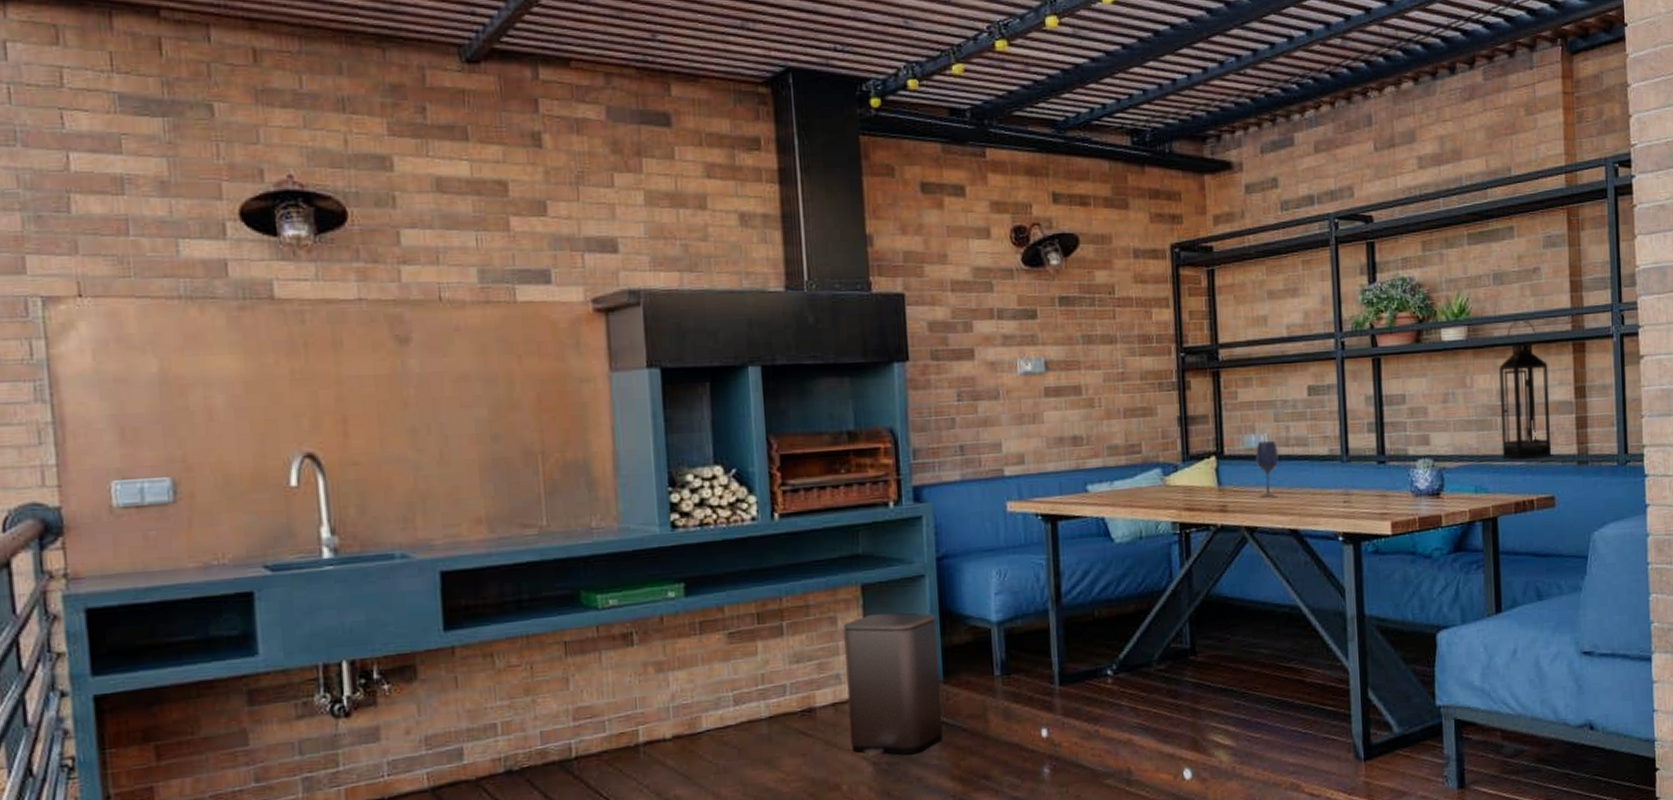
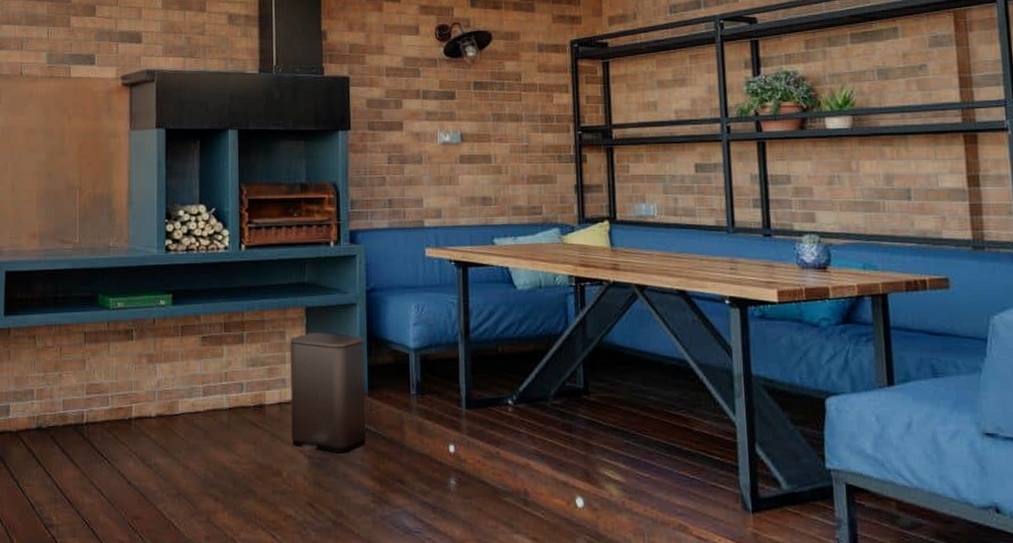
wineglass: present [1255,440,1279,499] -> none [645,210,668,261]
lantern: present [1499,320,1551,459] -> none [886,112,943,241]

